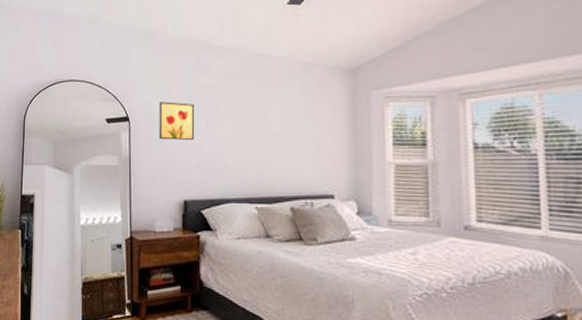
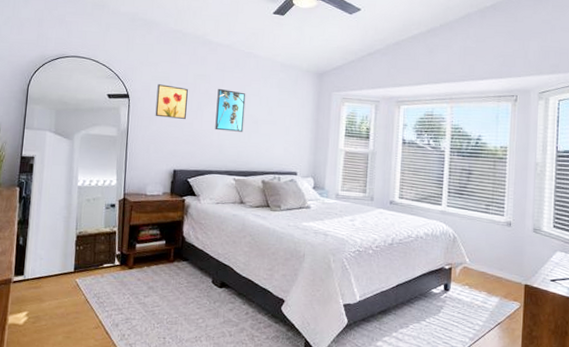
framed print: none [228,100,263,150] -> present [215,88,246,132]

